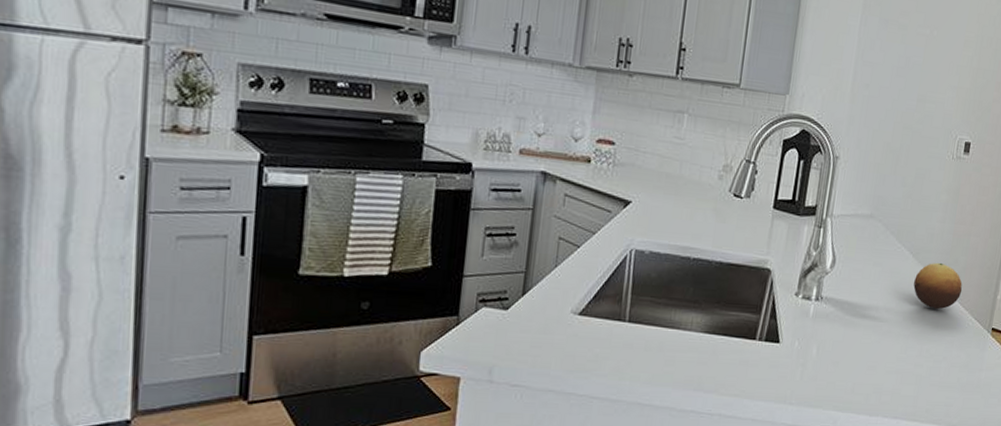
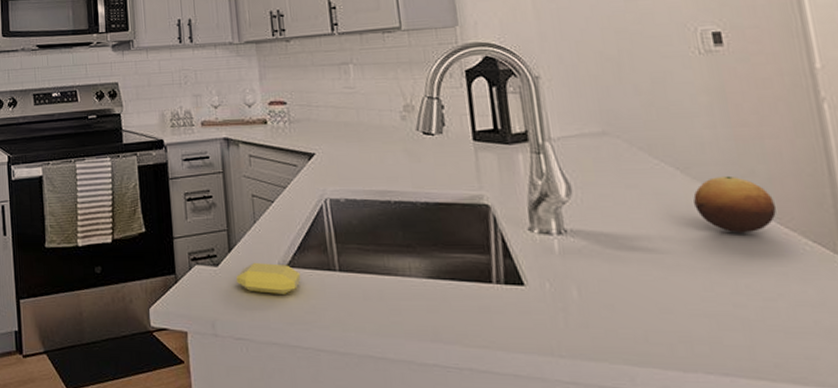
soap bar: none [524,308,591,342] -> present [236,262,301,294]

